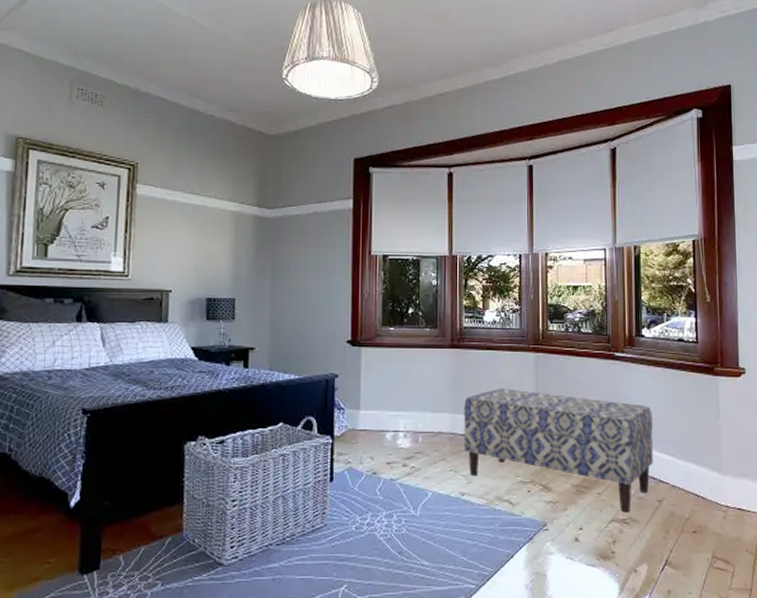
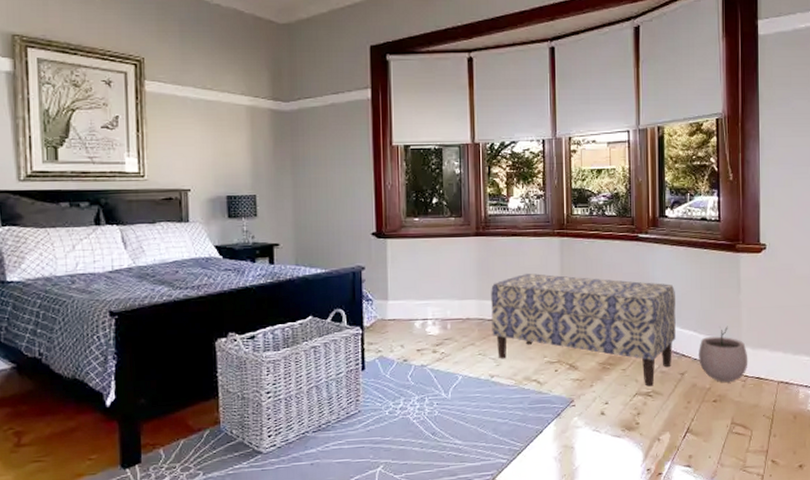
plant pot: none [677,452,729,512] -> present [699,326,748,382]

